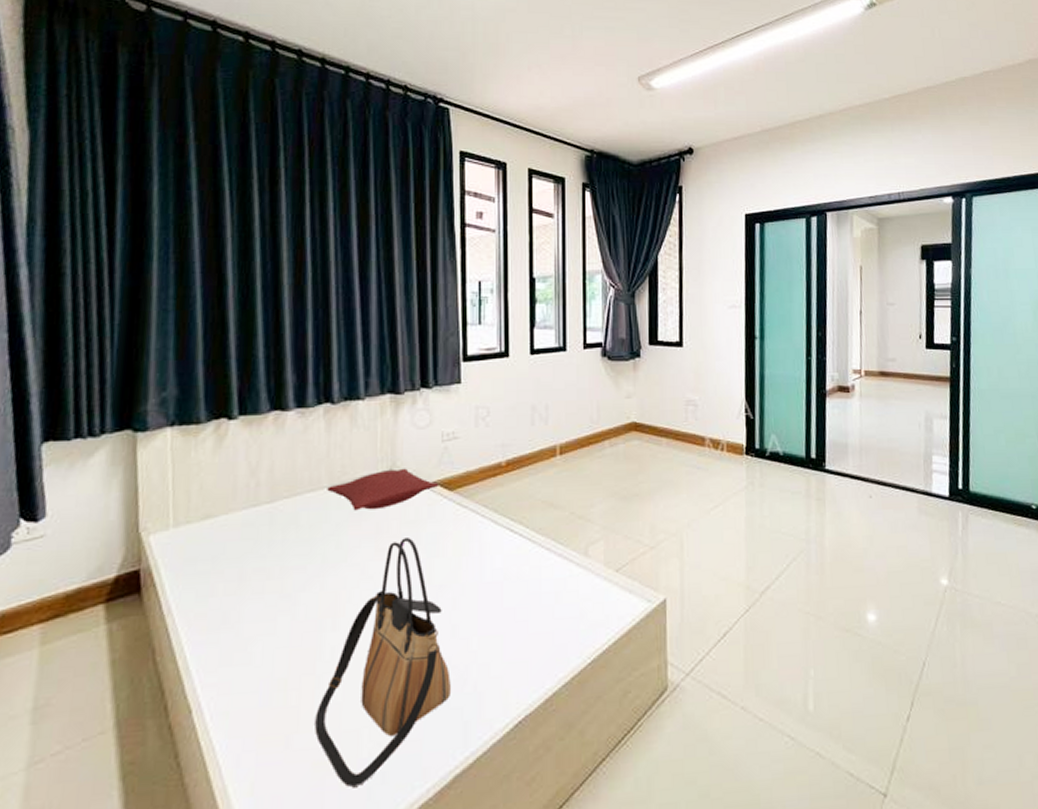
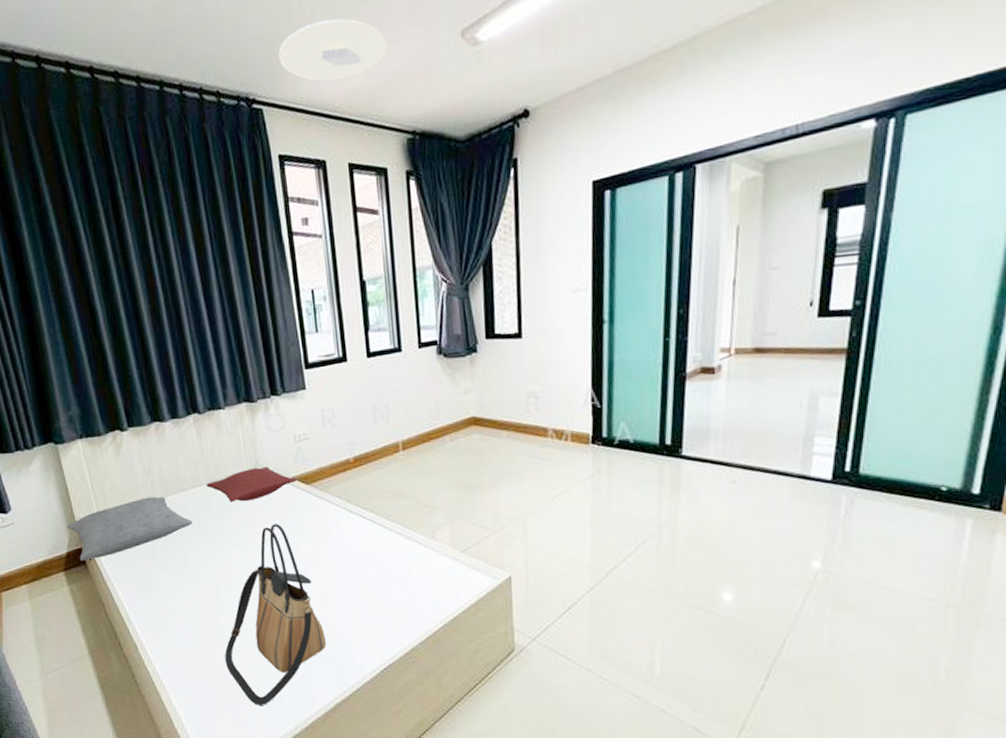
pillow: none [123,501,302,588] -> present [66,496,193,561]
ceiling light: none [471,46,574,97] -> present [278,18,388,83]

